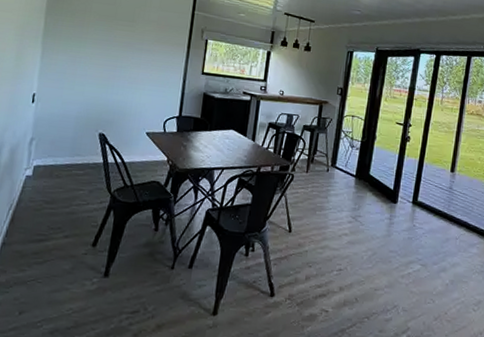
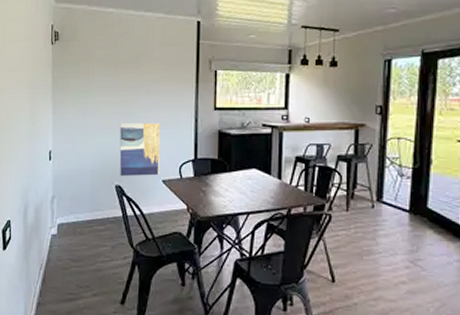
wall art: none [105,75,150,128] -> present [119,122,161,177]

